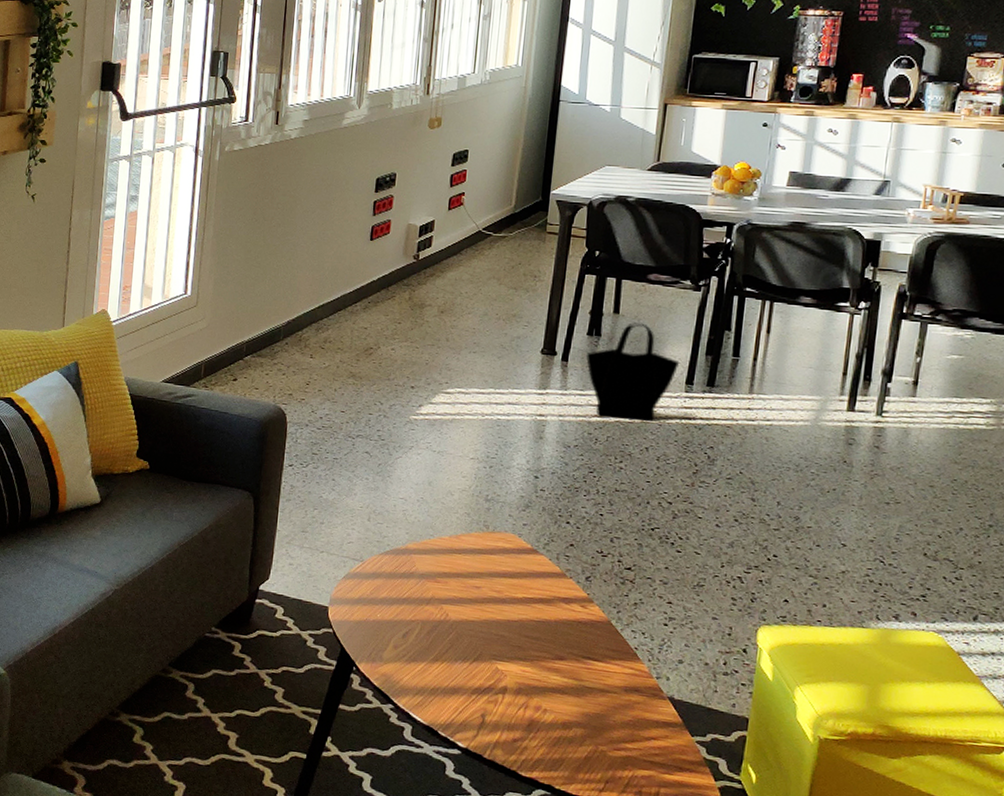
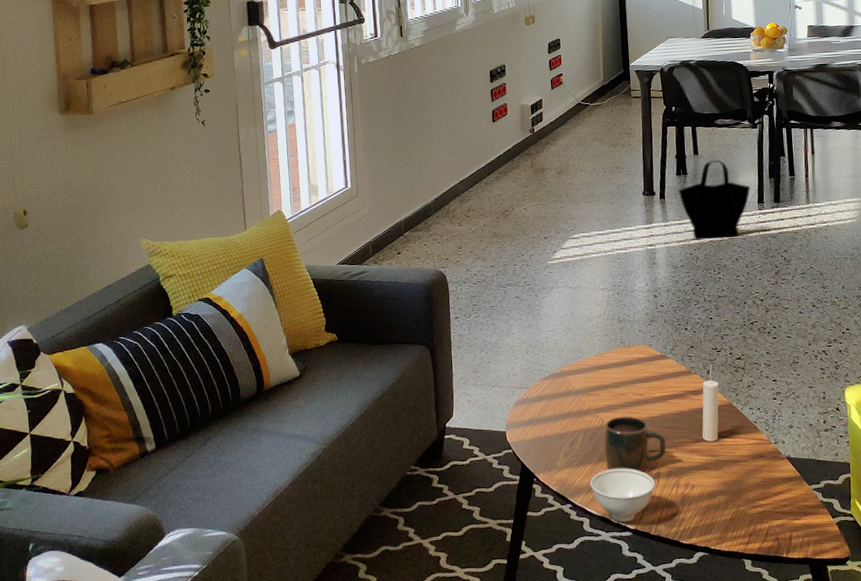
bowl: none [419,672,500,739] -> present [589,468,656,523]
mug: none [442,612,521,683] -> present [604,416,666,472]
candle: none [566,570,598,663] -> present [702,364,719,442]

